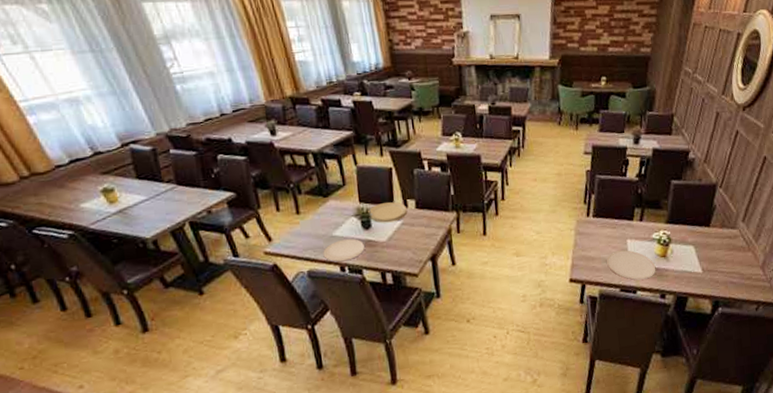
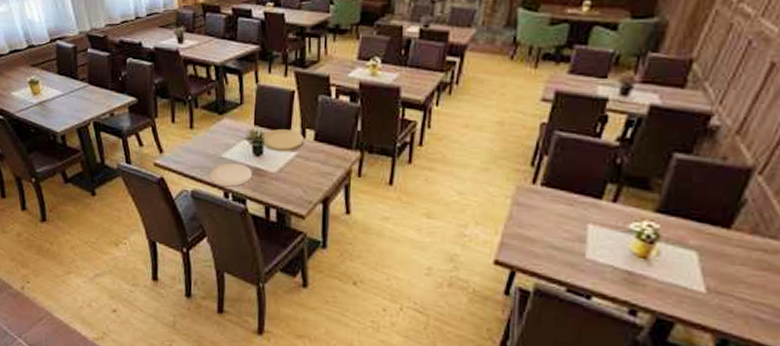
plate: present [607,250,656,280] -> none [552,236,628,284]

